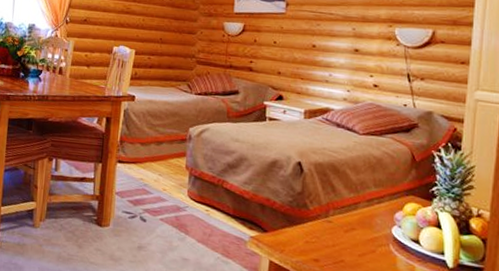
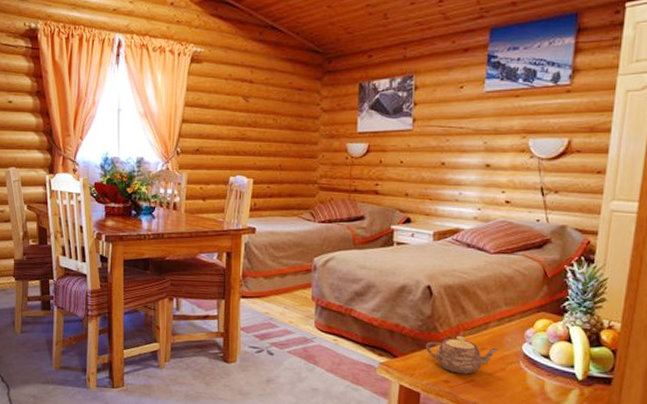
teapot: none [296,214,371,255] -> present [426,336,501,375]

